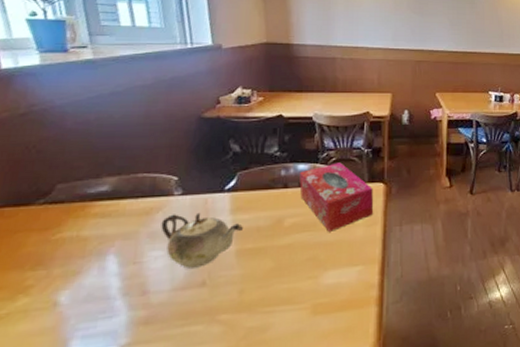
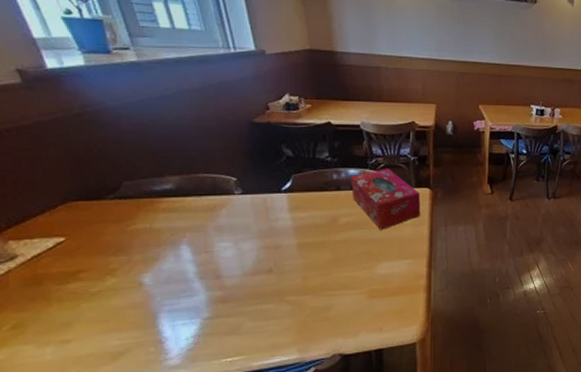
teapot: present [161,212,244,269] -> none [226,210,303,258]

